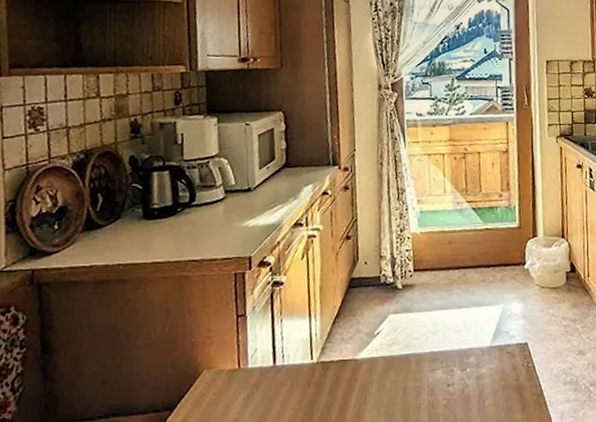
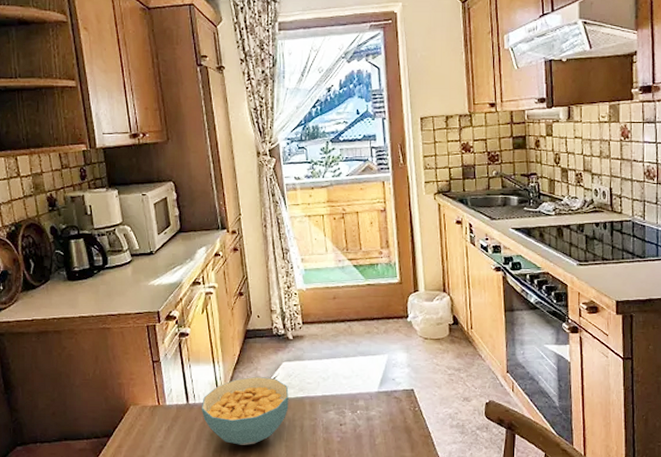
cereal bowl: none [289,331,393,414] -> present [201,376,289,445]

